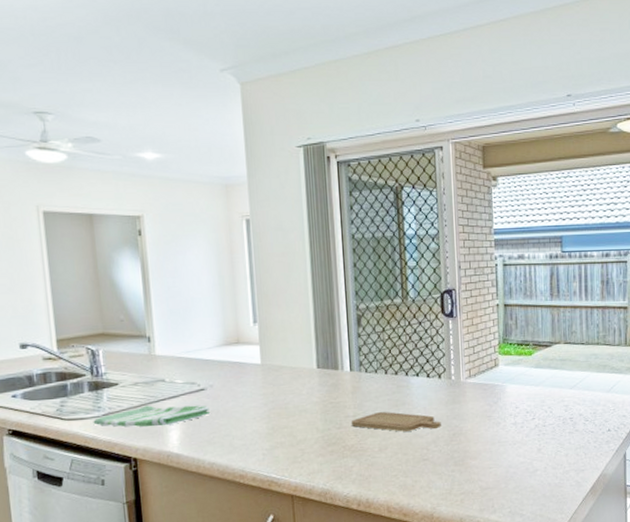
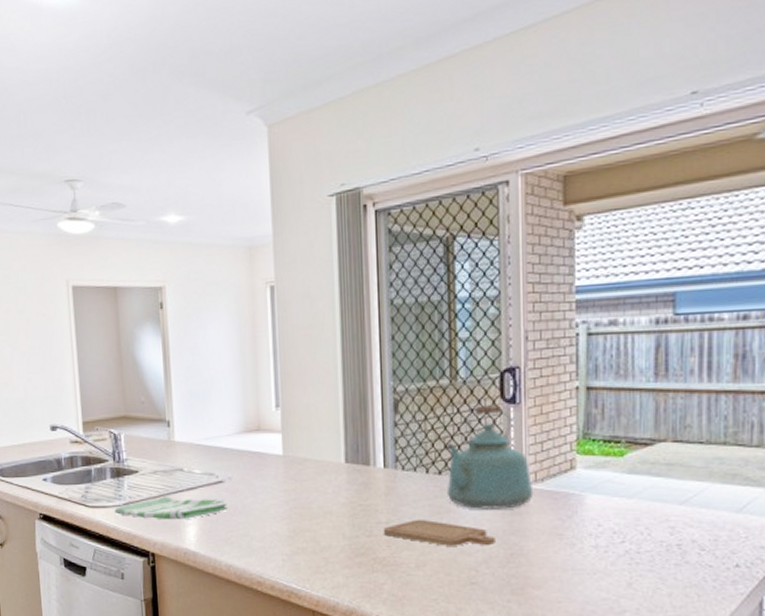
kettle: none [401,318,469,401] -> present [446,405,534,509]

